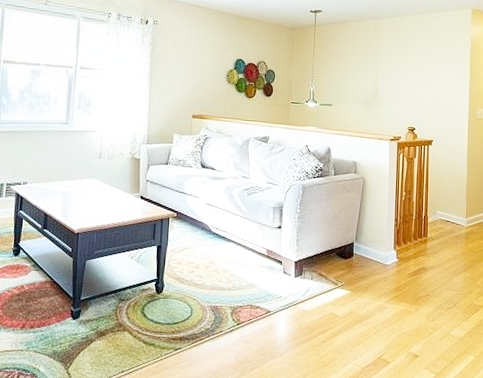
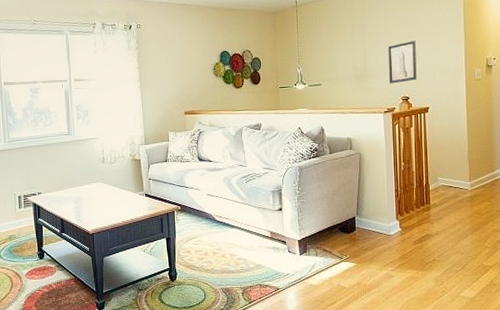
wall art: none [397,74,425,113] -> present [387,40,417,84]

